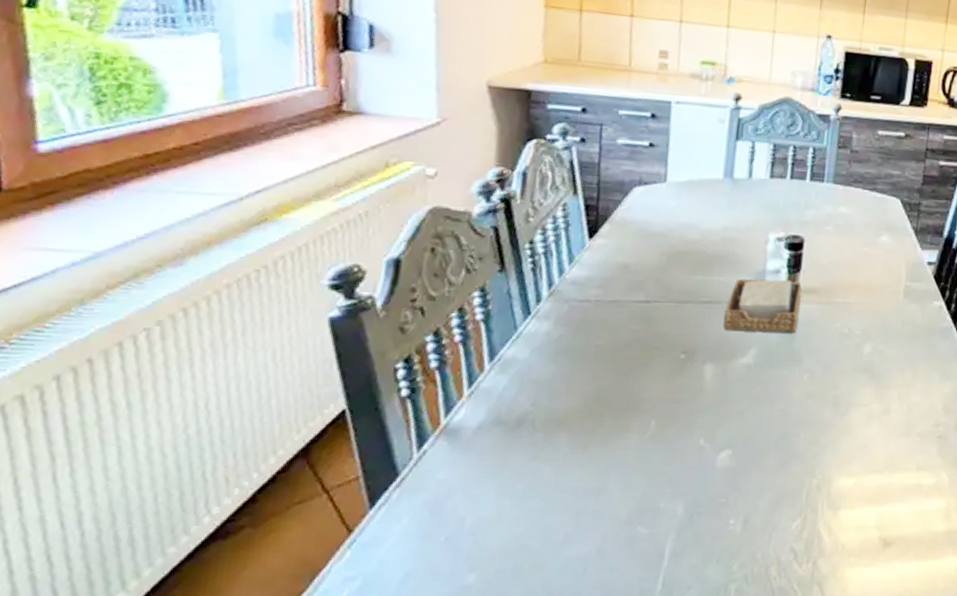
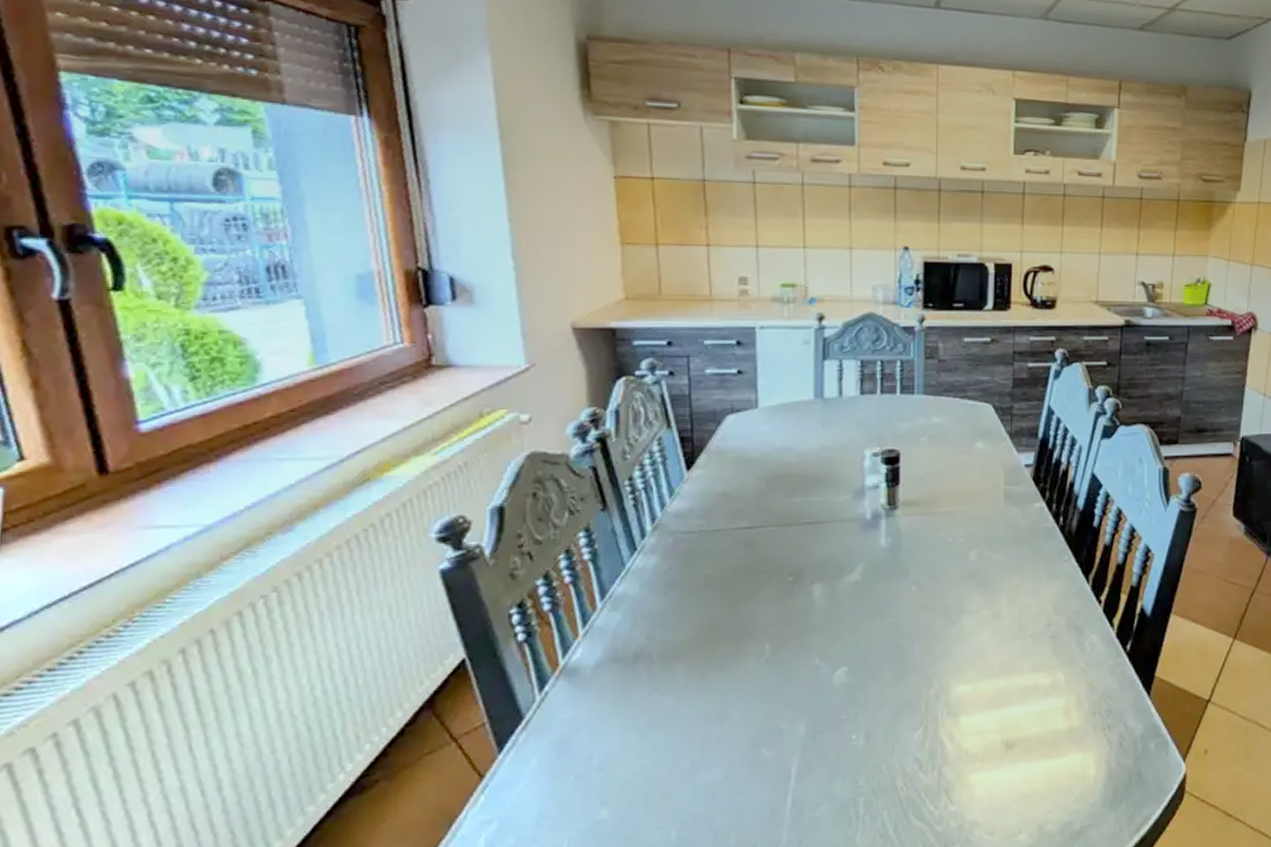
napkin holder: present [723,278,802,332] -> none [828,494,902,549]

